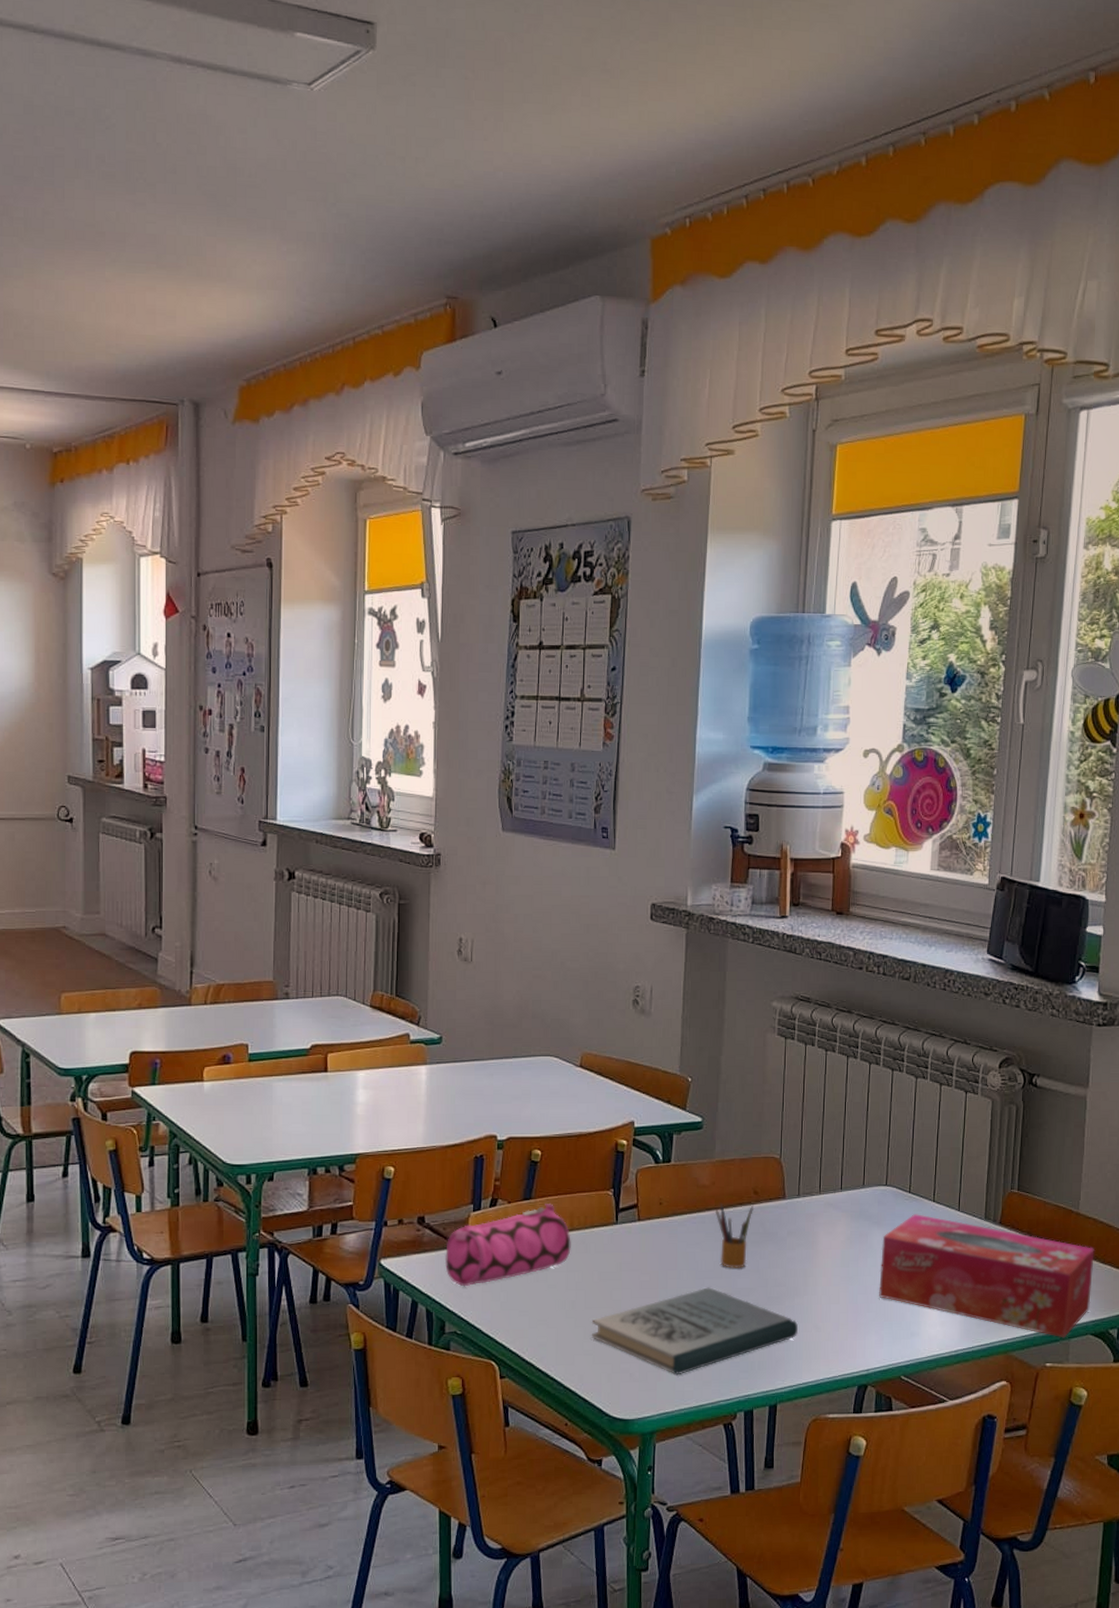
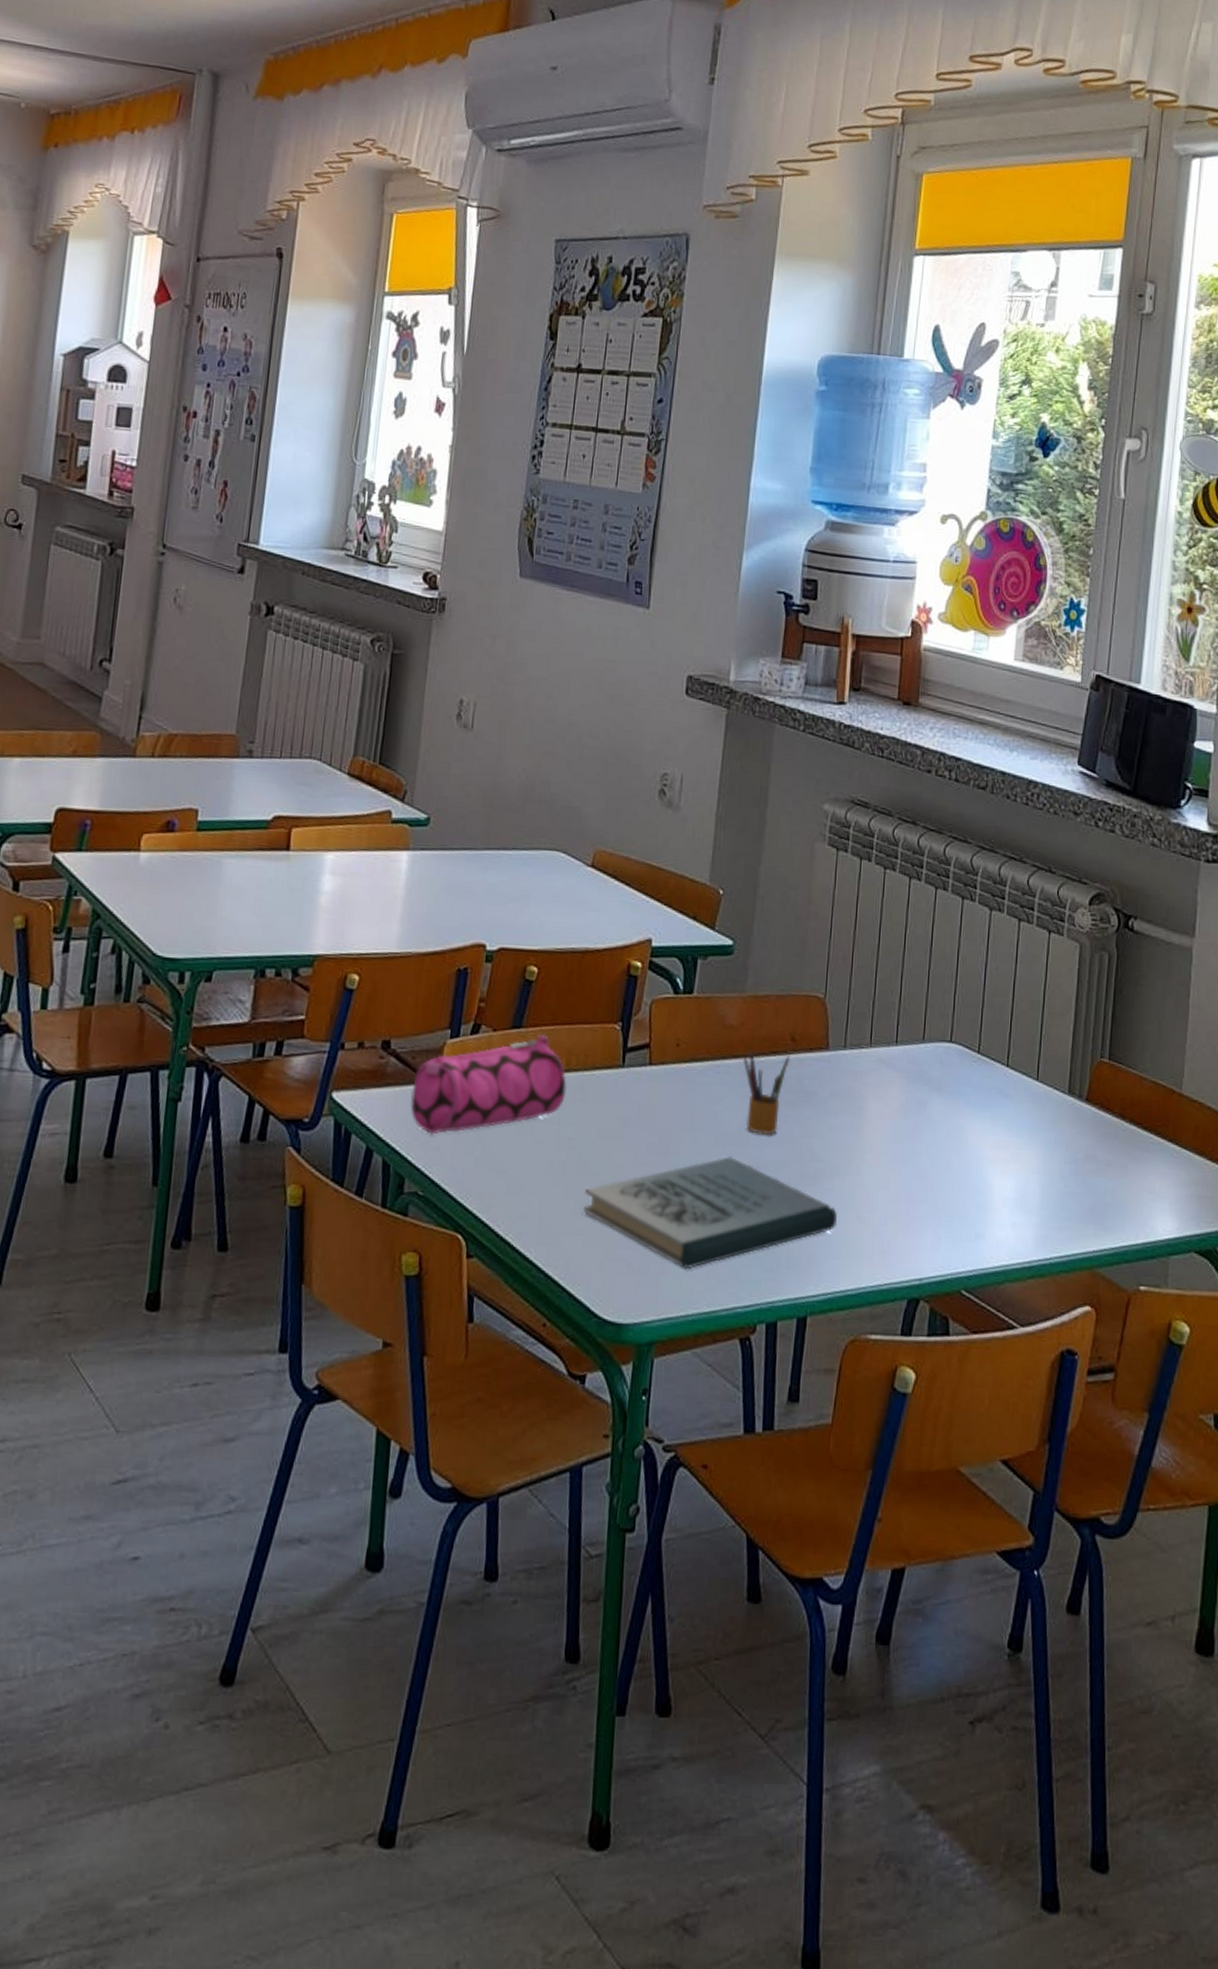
tissue box: present [879,1214,1096,1338] -> none [937,1081,1202,1255]

